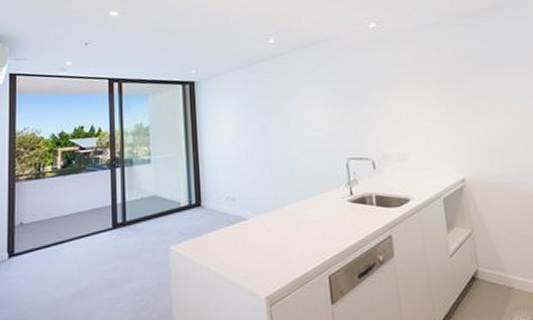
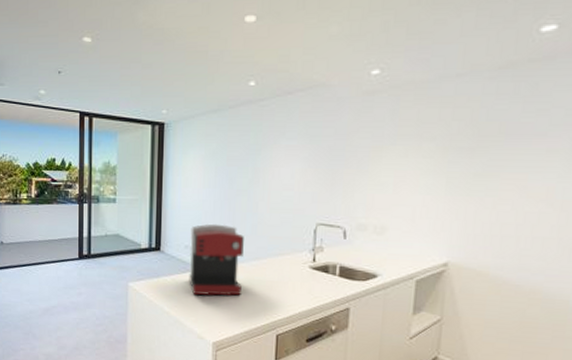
coffee maker: none [230,171,289,248] -> present [189,224,244,296]

